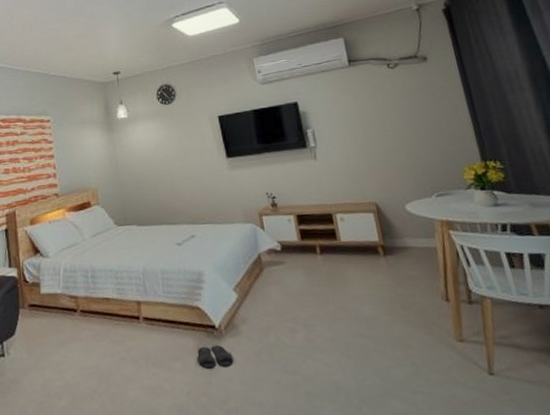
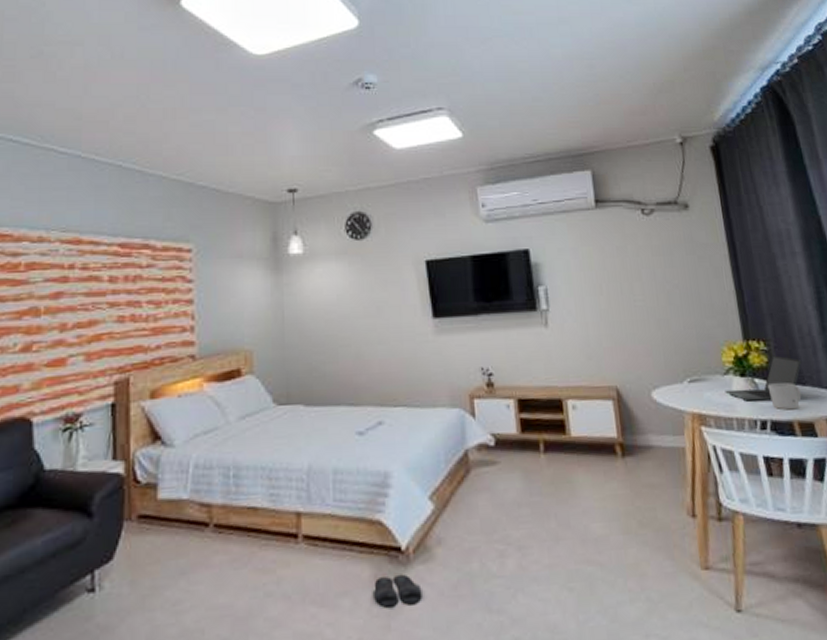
laptop: none [468,171,535,210] -> present [725,355,802,402]
mug: none [505,193,537,215] -> present [767,383,802,410]

